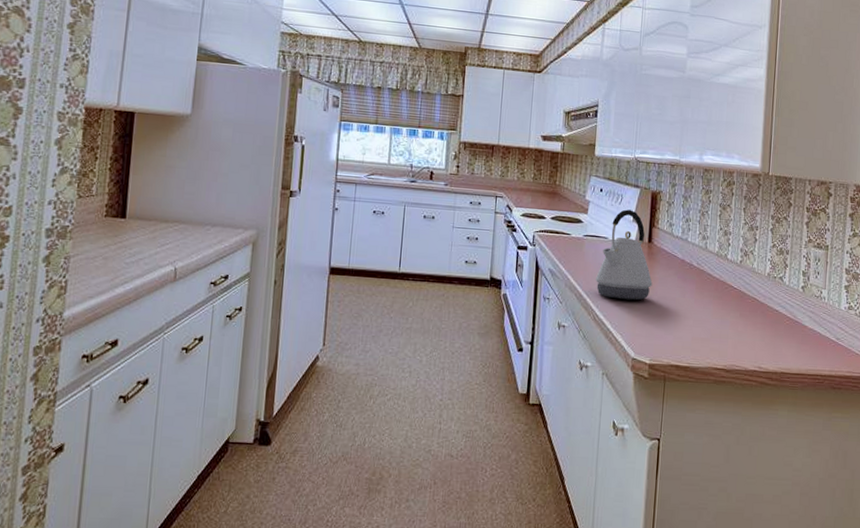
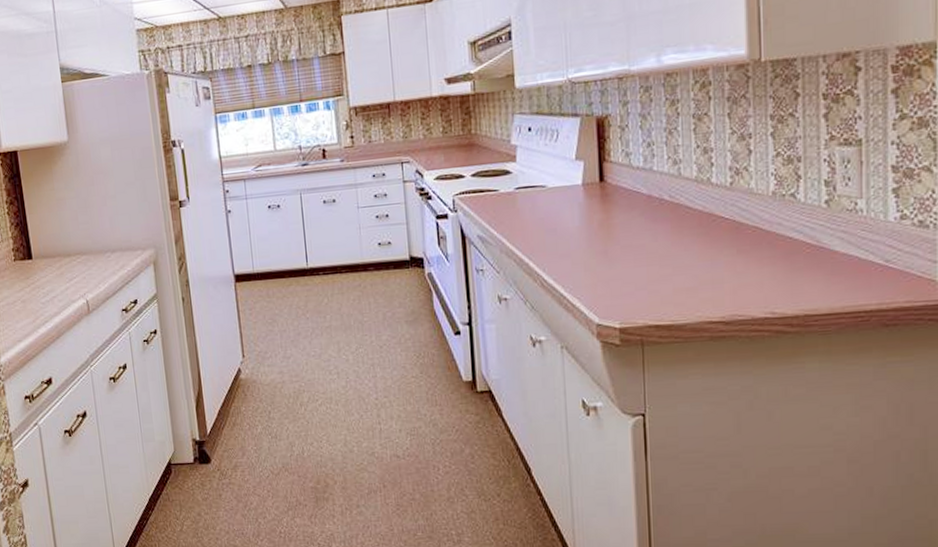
kettle: present [596,209,653,301] -> none [537,146,612,258]

